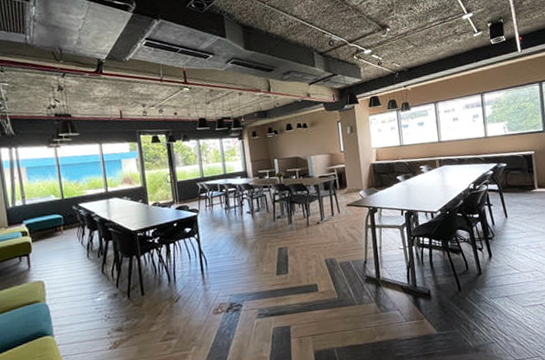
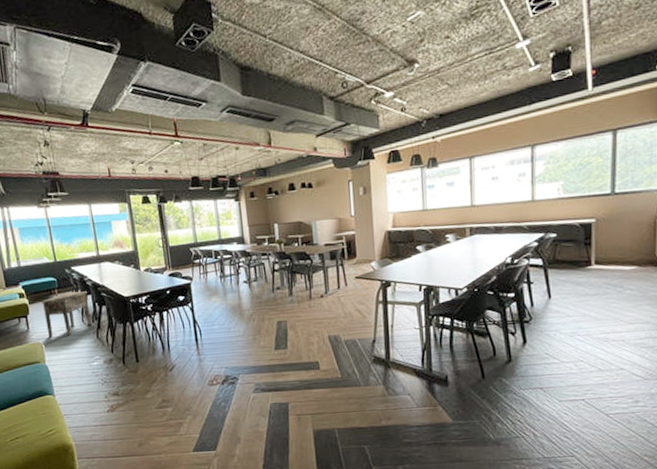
side table: none [44,227,97,275] -> present [40,291,91,337]

